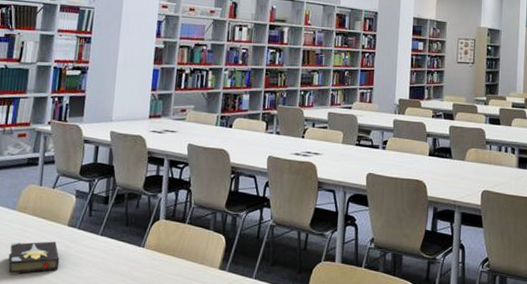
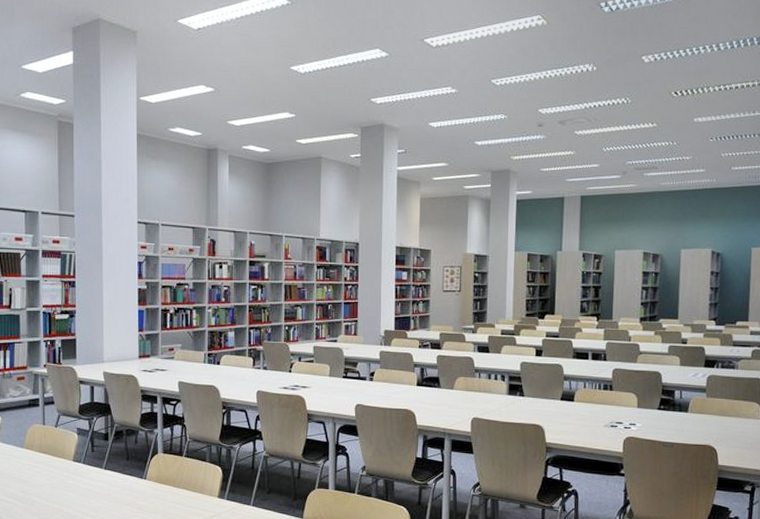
hardback book: present [8,241,60,275] -> none [22,475,69,506]

